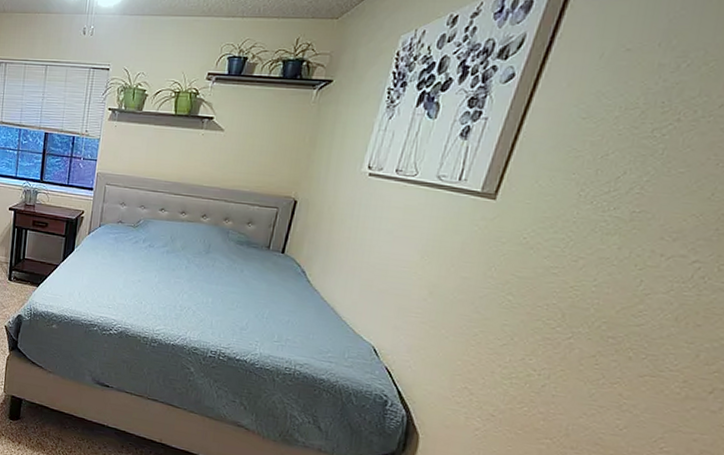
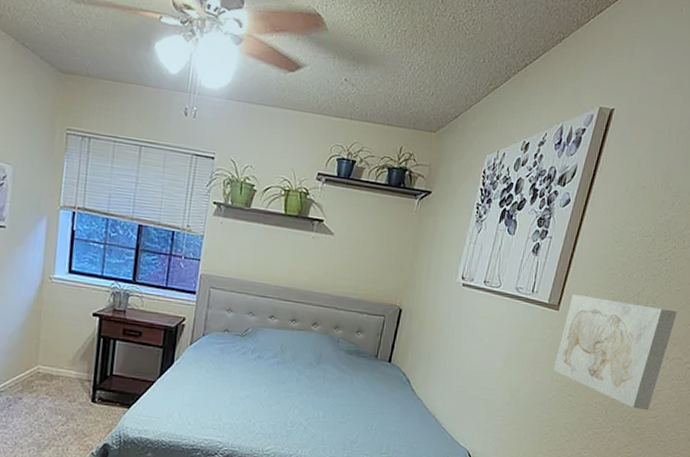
wall art: none [486,180,680,317] -> present [553,293,677,410]

